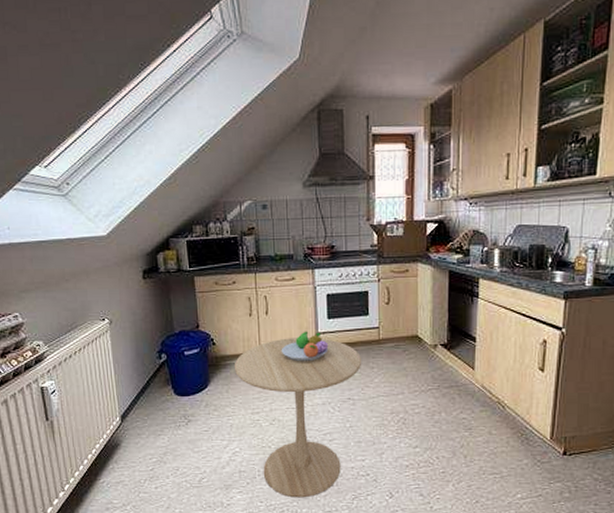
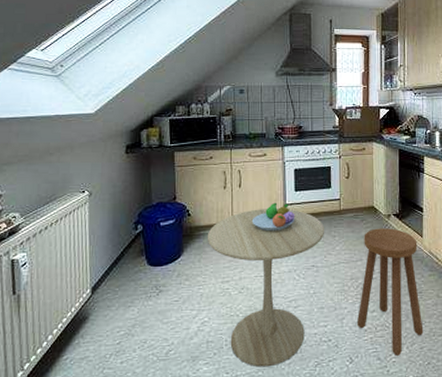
stool: none [398,359,472,493] -> present [357,228,424,356]

